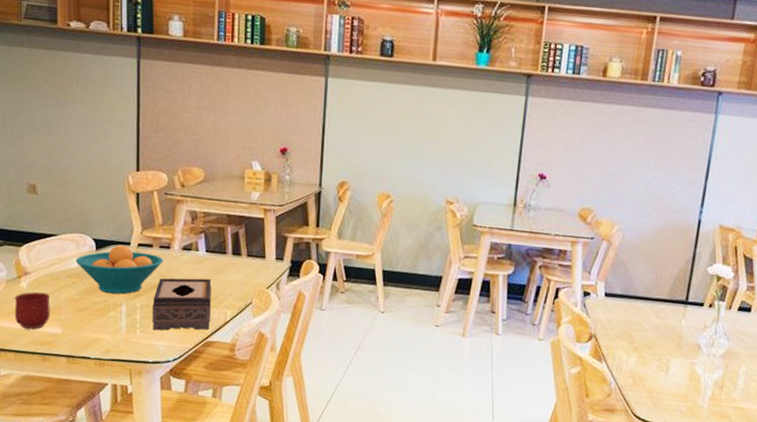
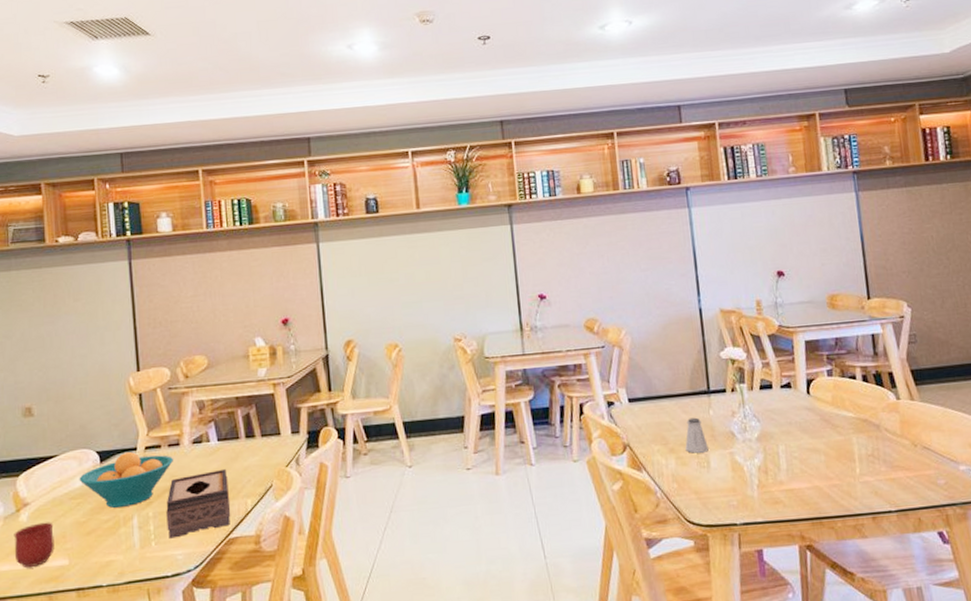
saltshaker: none [649,323,672,358] -> present [685,417,709,454]

